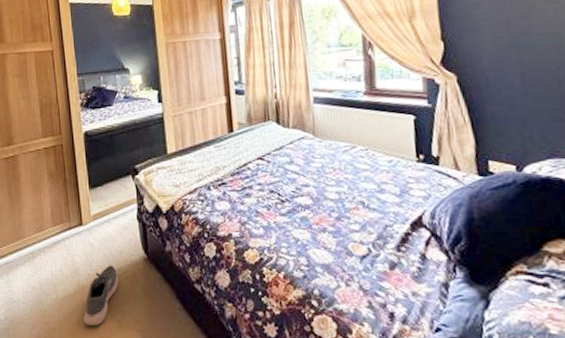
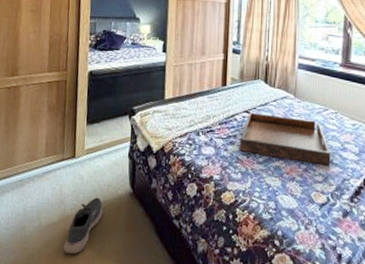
serving tray: none [257,158,368,212] -> present [240,112,331,166]

